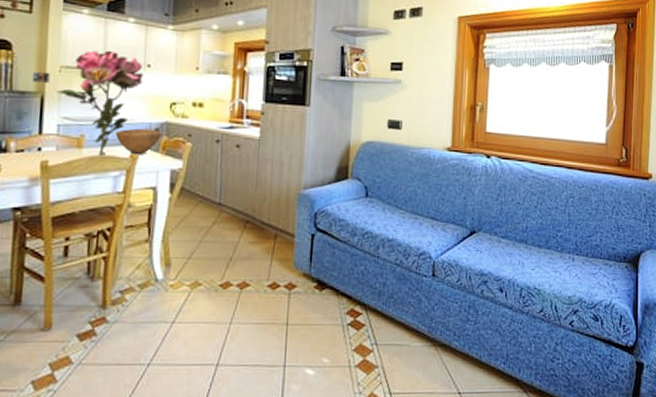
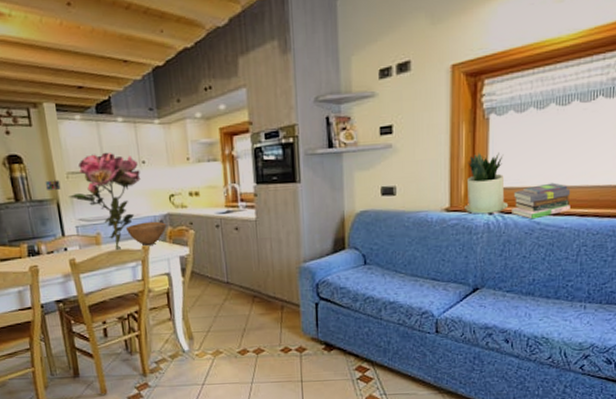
planter: none [465,98,505,157] -> present [465,153,509,214]
books: none [508,134,559,167] -> present [512,182,571,220]

